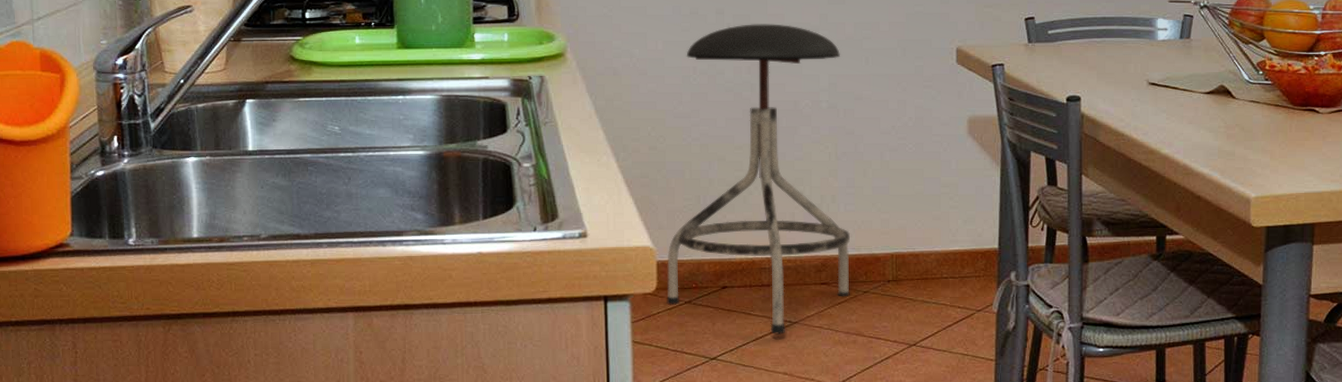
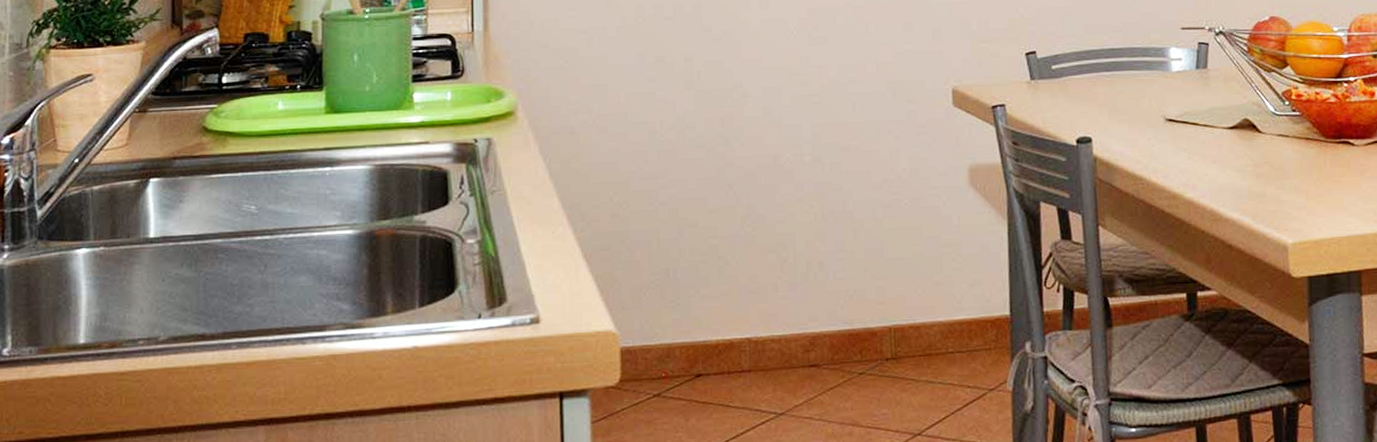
stool: present [667,24,850,334] -> none [632,69,843,429]

